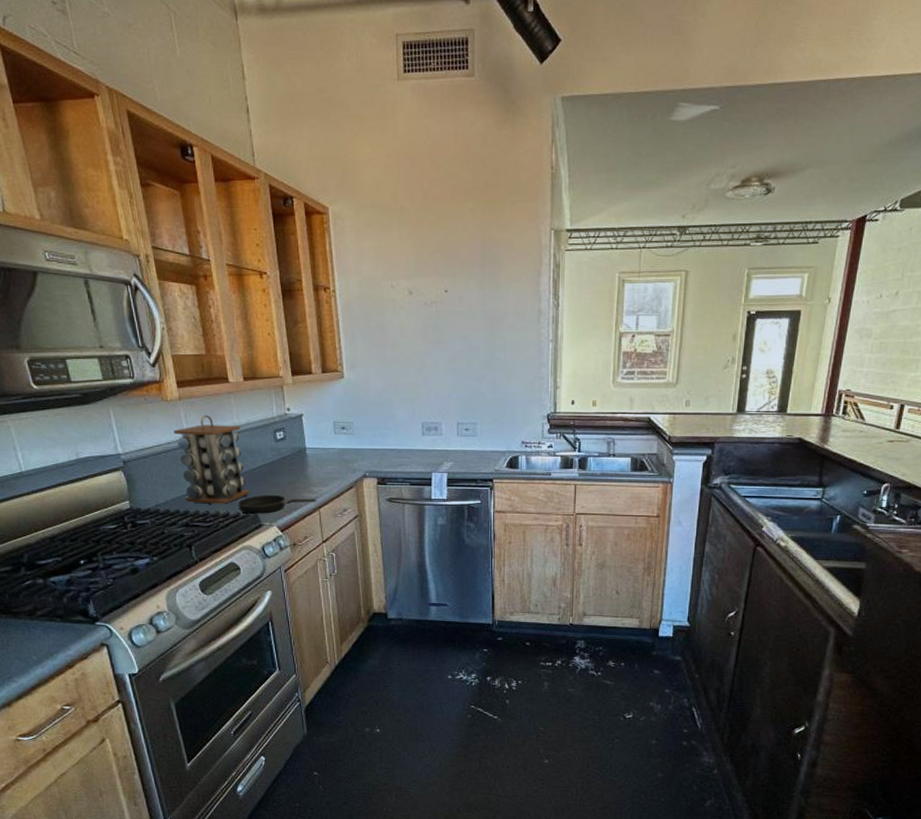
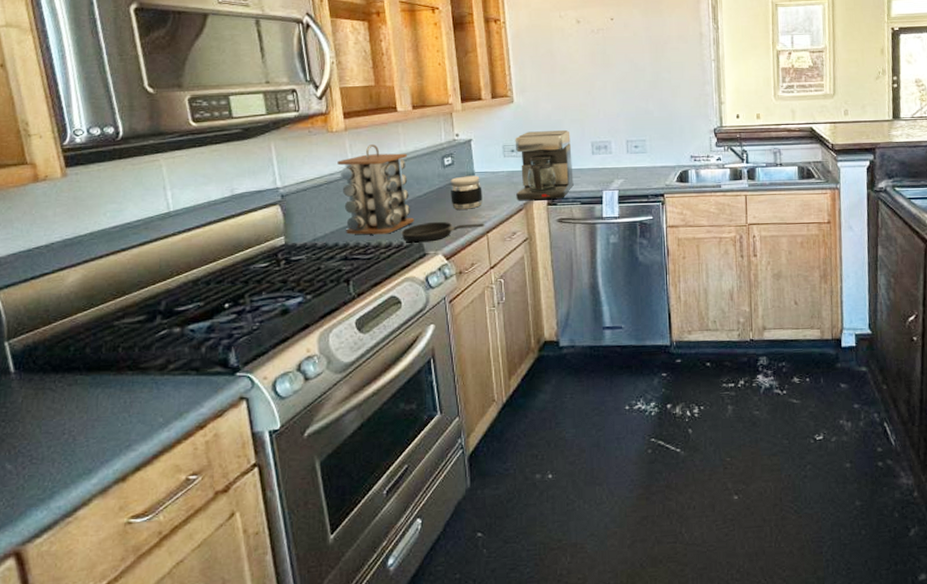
jar: none [283,451,314,484] -> present [451,175,482,210]
coffee maker: none [345,409,403,478] -> present [515,130,574,200]

